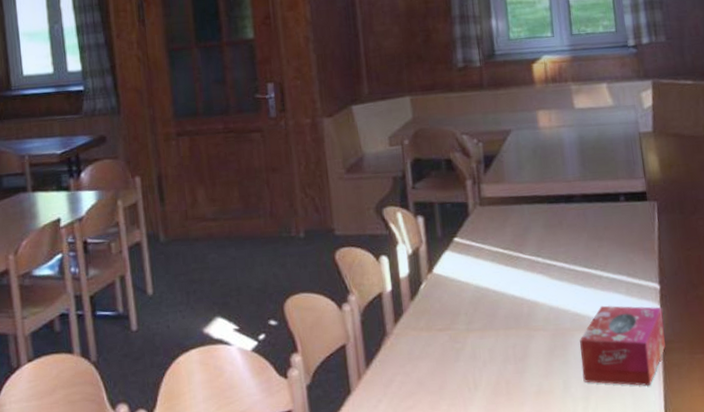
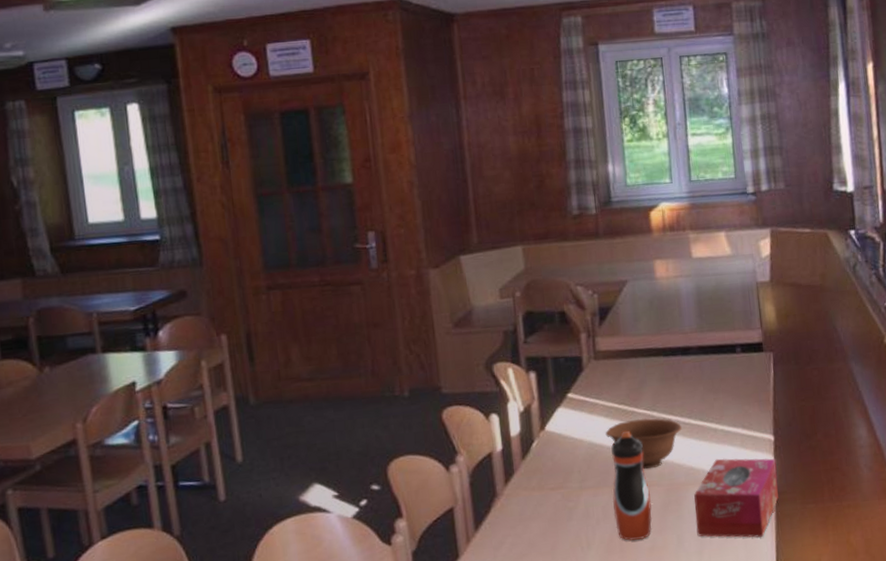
bowl: none [491,263,567,314] -> present [605,418,682,470]
water bottle: none [497,276,538,384] -> present [611,431,652,541]

